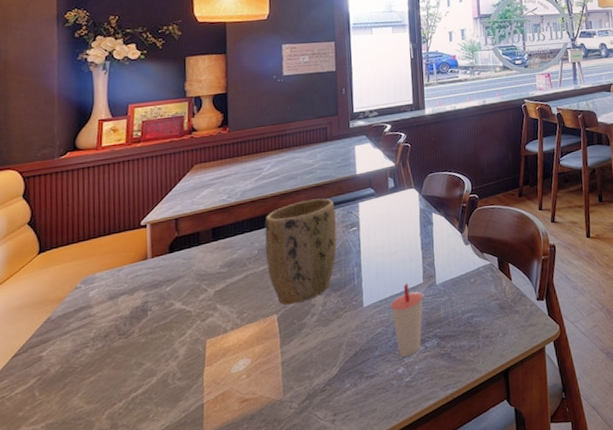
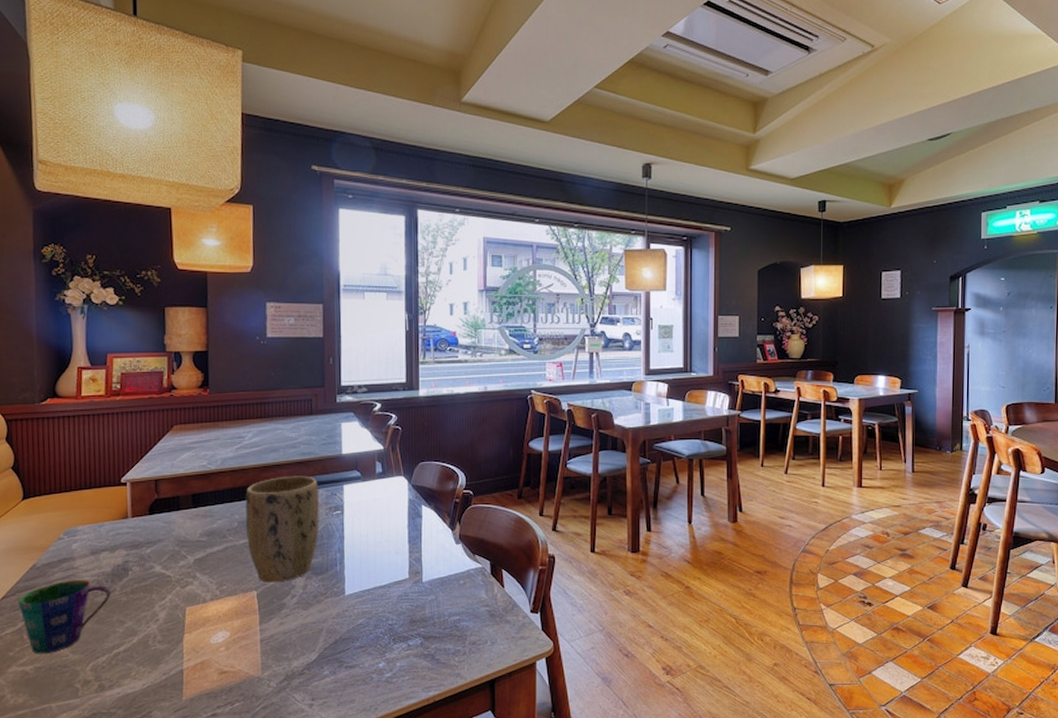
cup: none [30,326,129,410] -> present [18,579,111,654]
cup: present [391,283,424,357] -> none [374,576,409,652]

